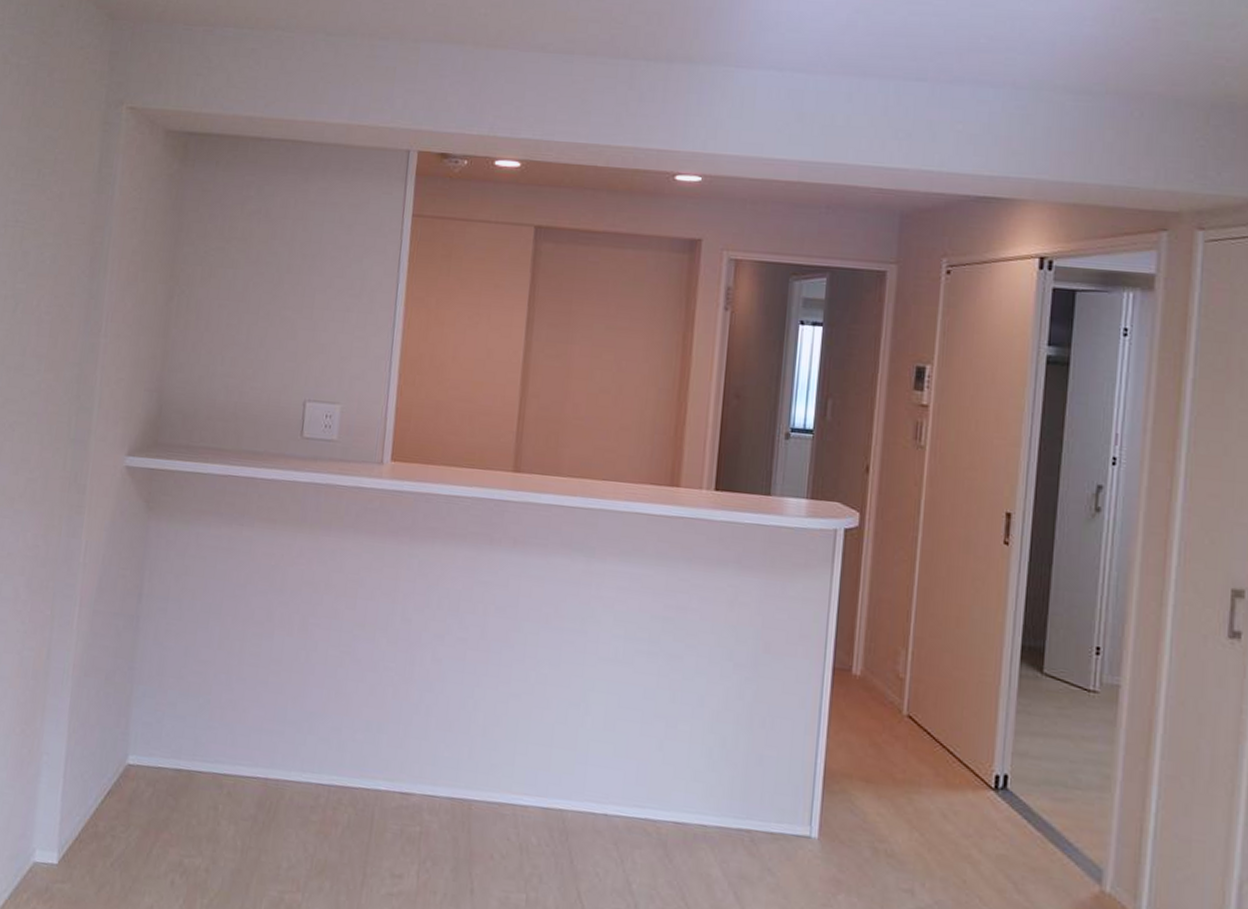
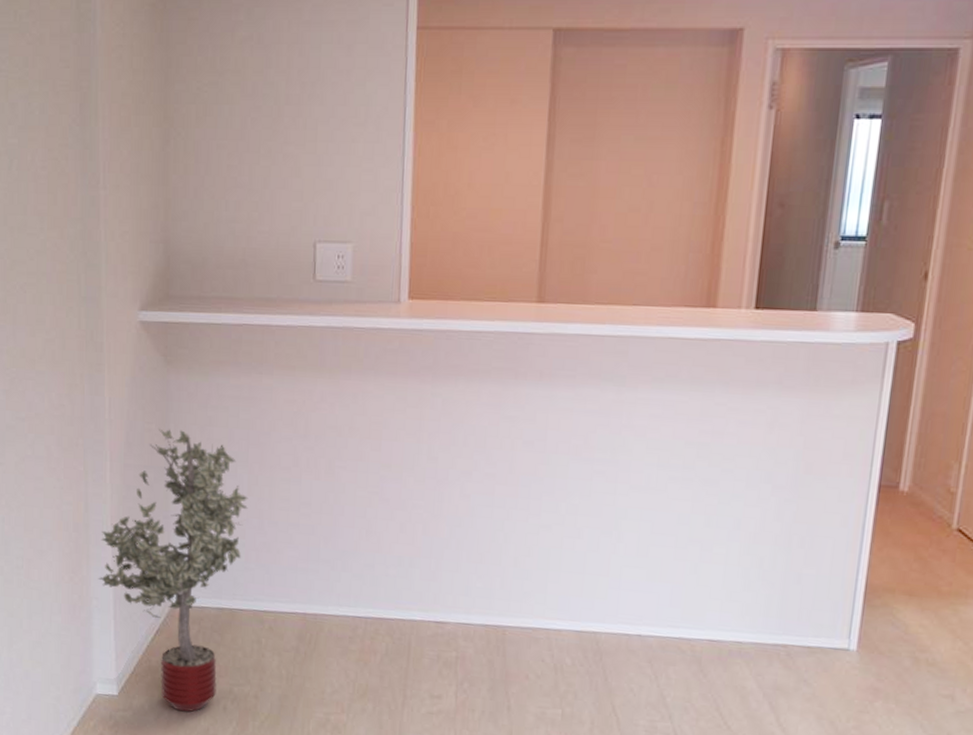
potted tree: none [52,575,218,886] -> present [98,428,248,712]

